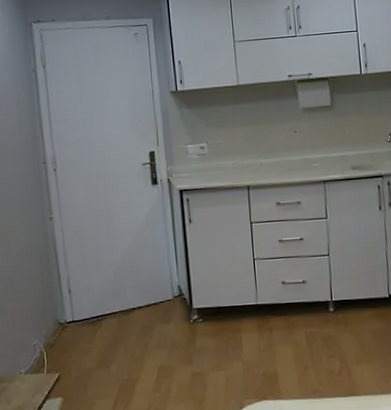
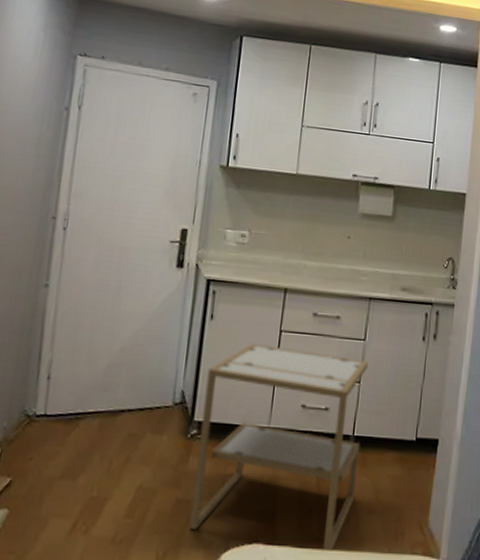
side table: none [196,235,343,400] -> present [190,343,368,552]

